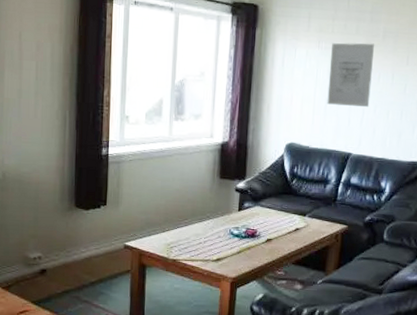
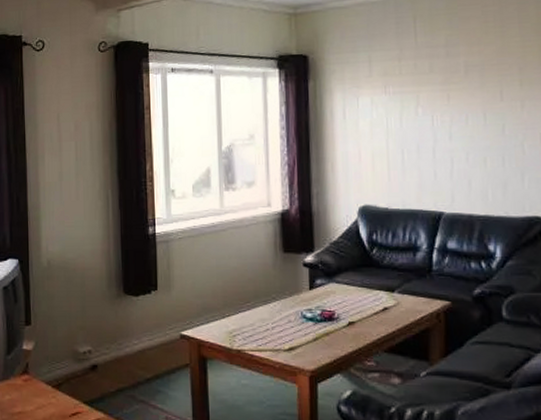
wall art: present [327,42,375,108] -> none [401,81,459,157]

